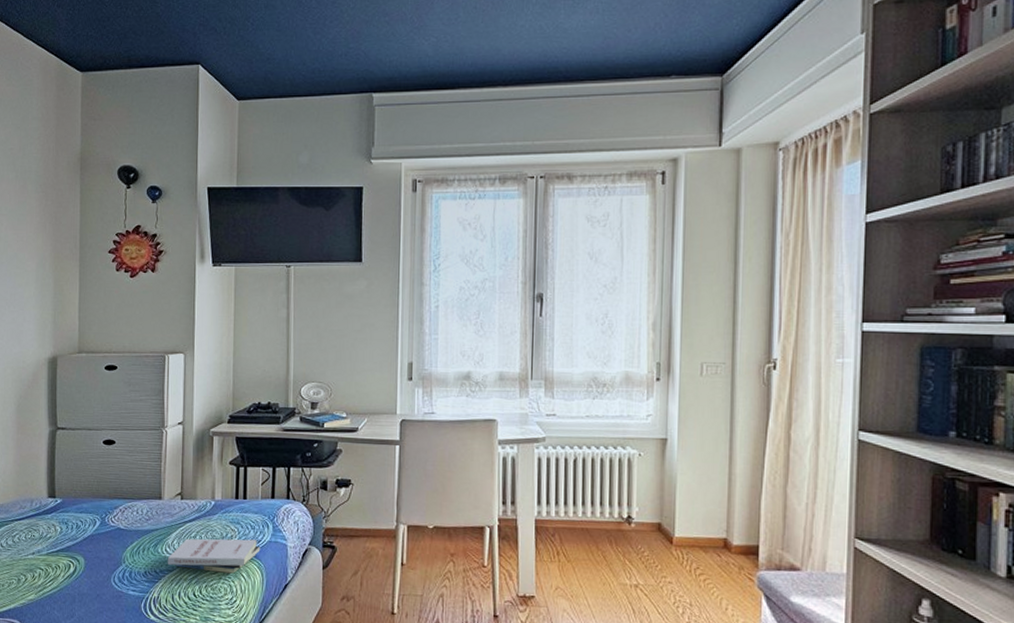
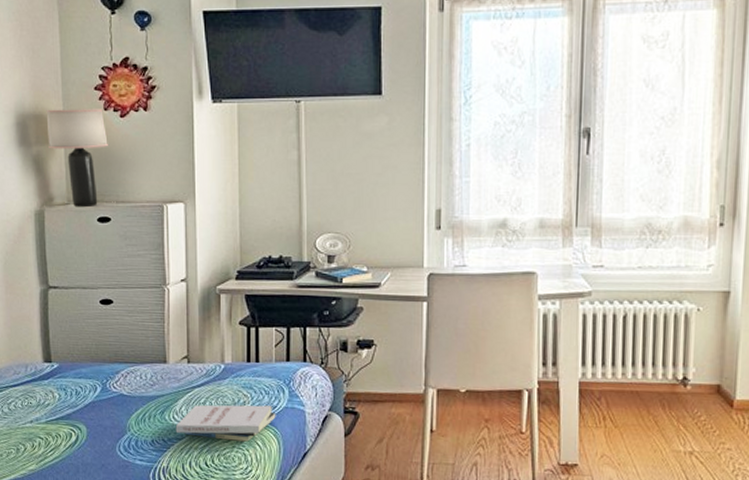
table lamp: none [64,269,119,357] -> present [46,109,109,208]

